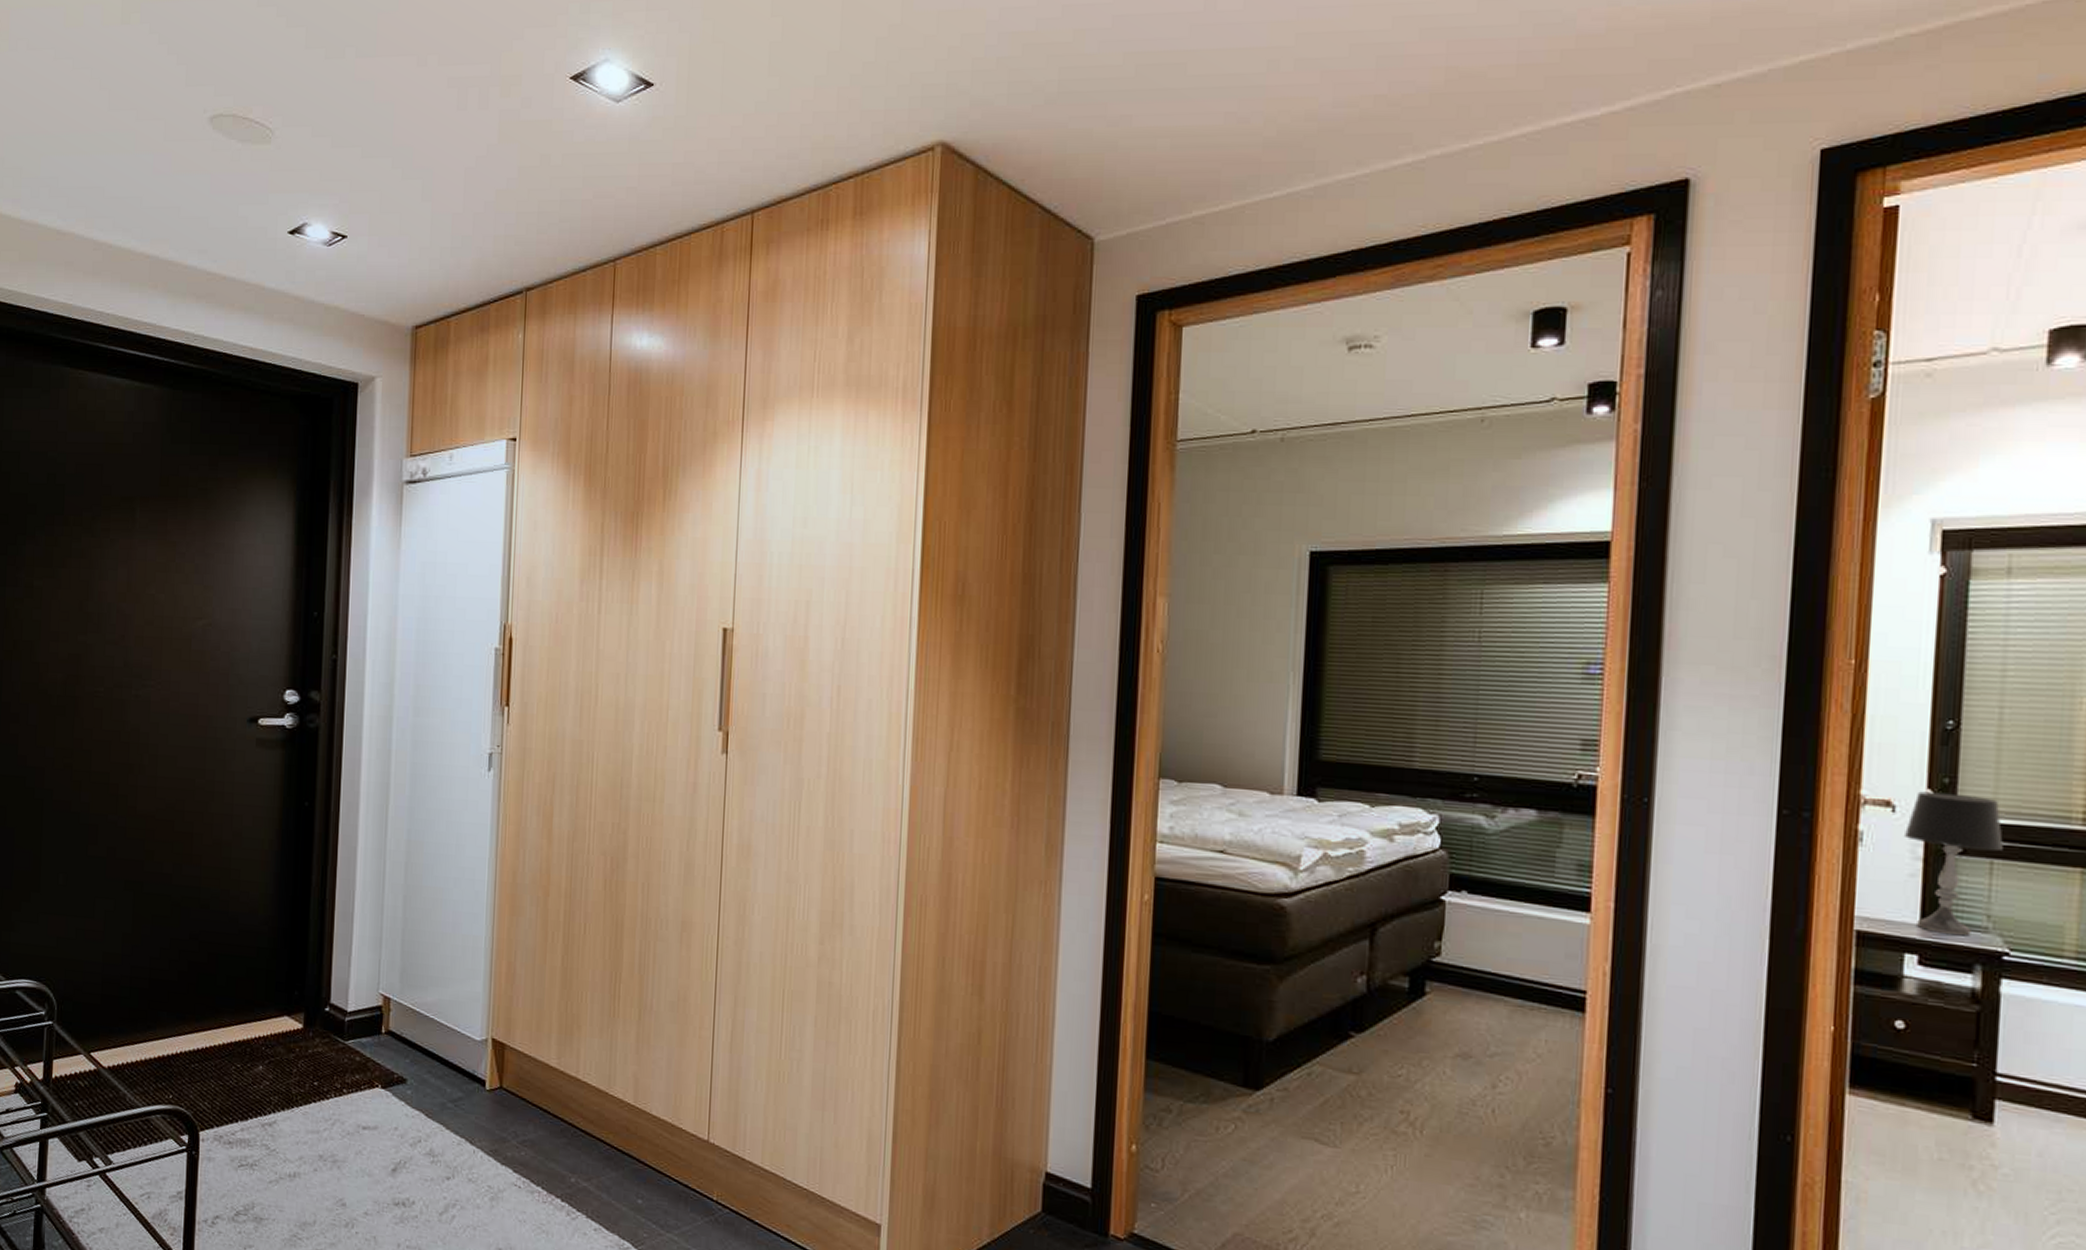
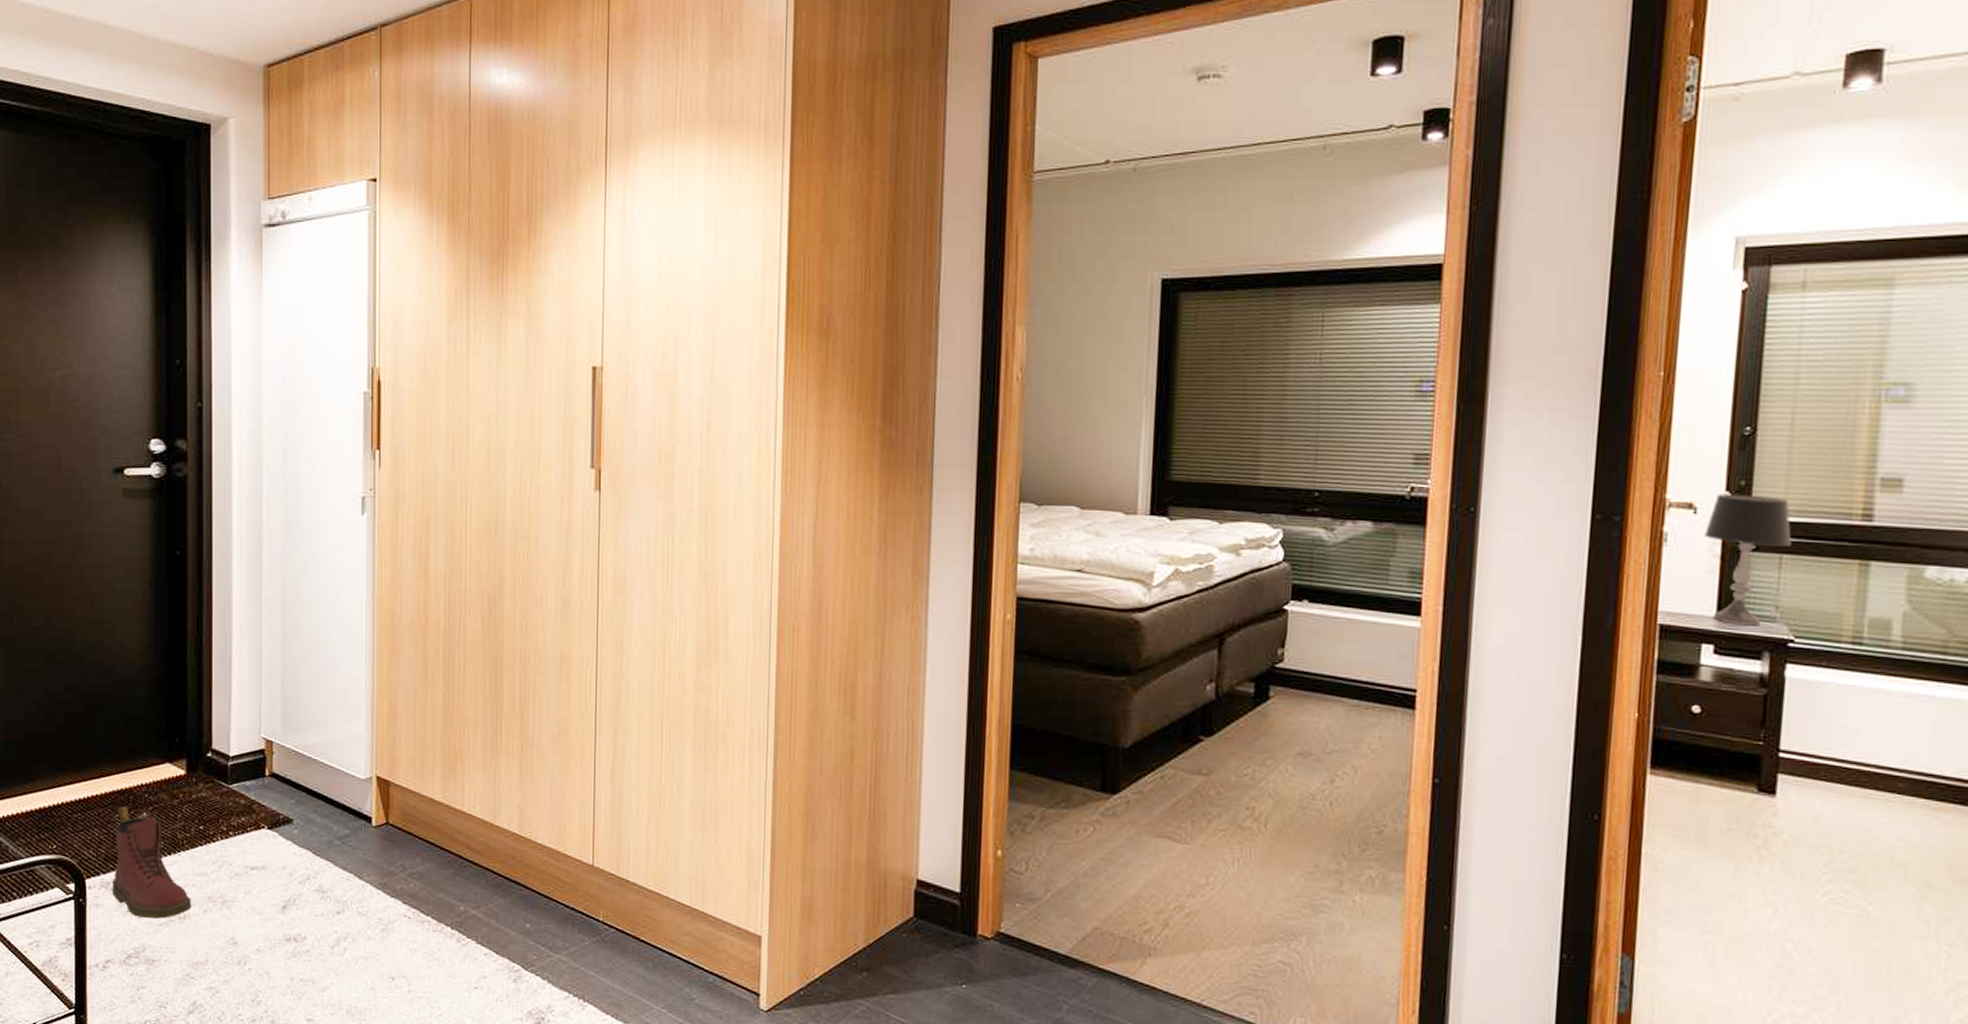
boot: none [224,1058,303,1176] -> present [112,806,192,919]

